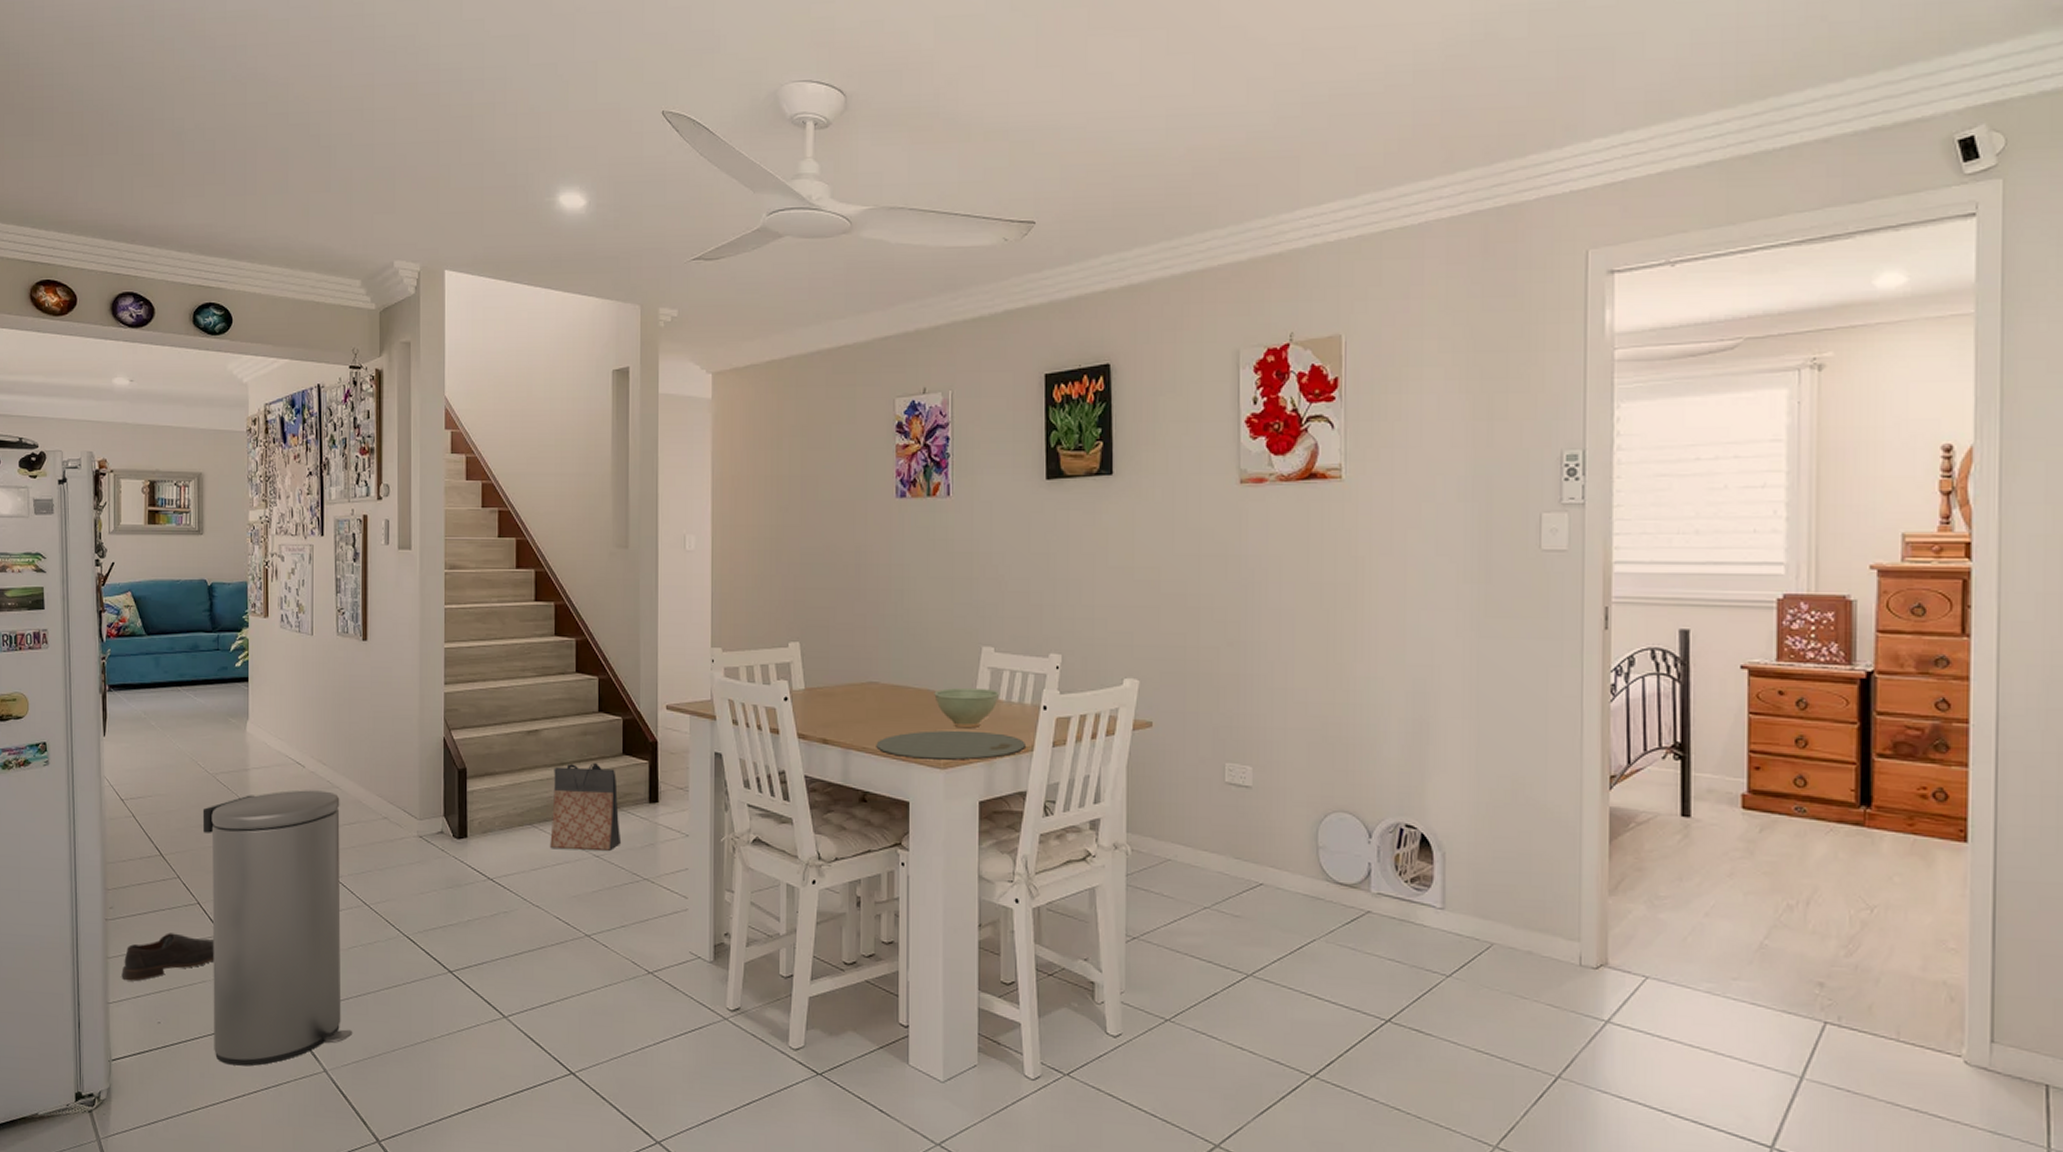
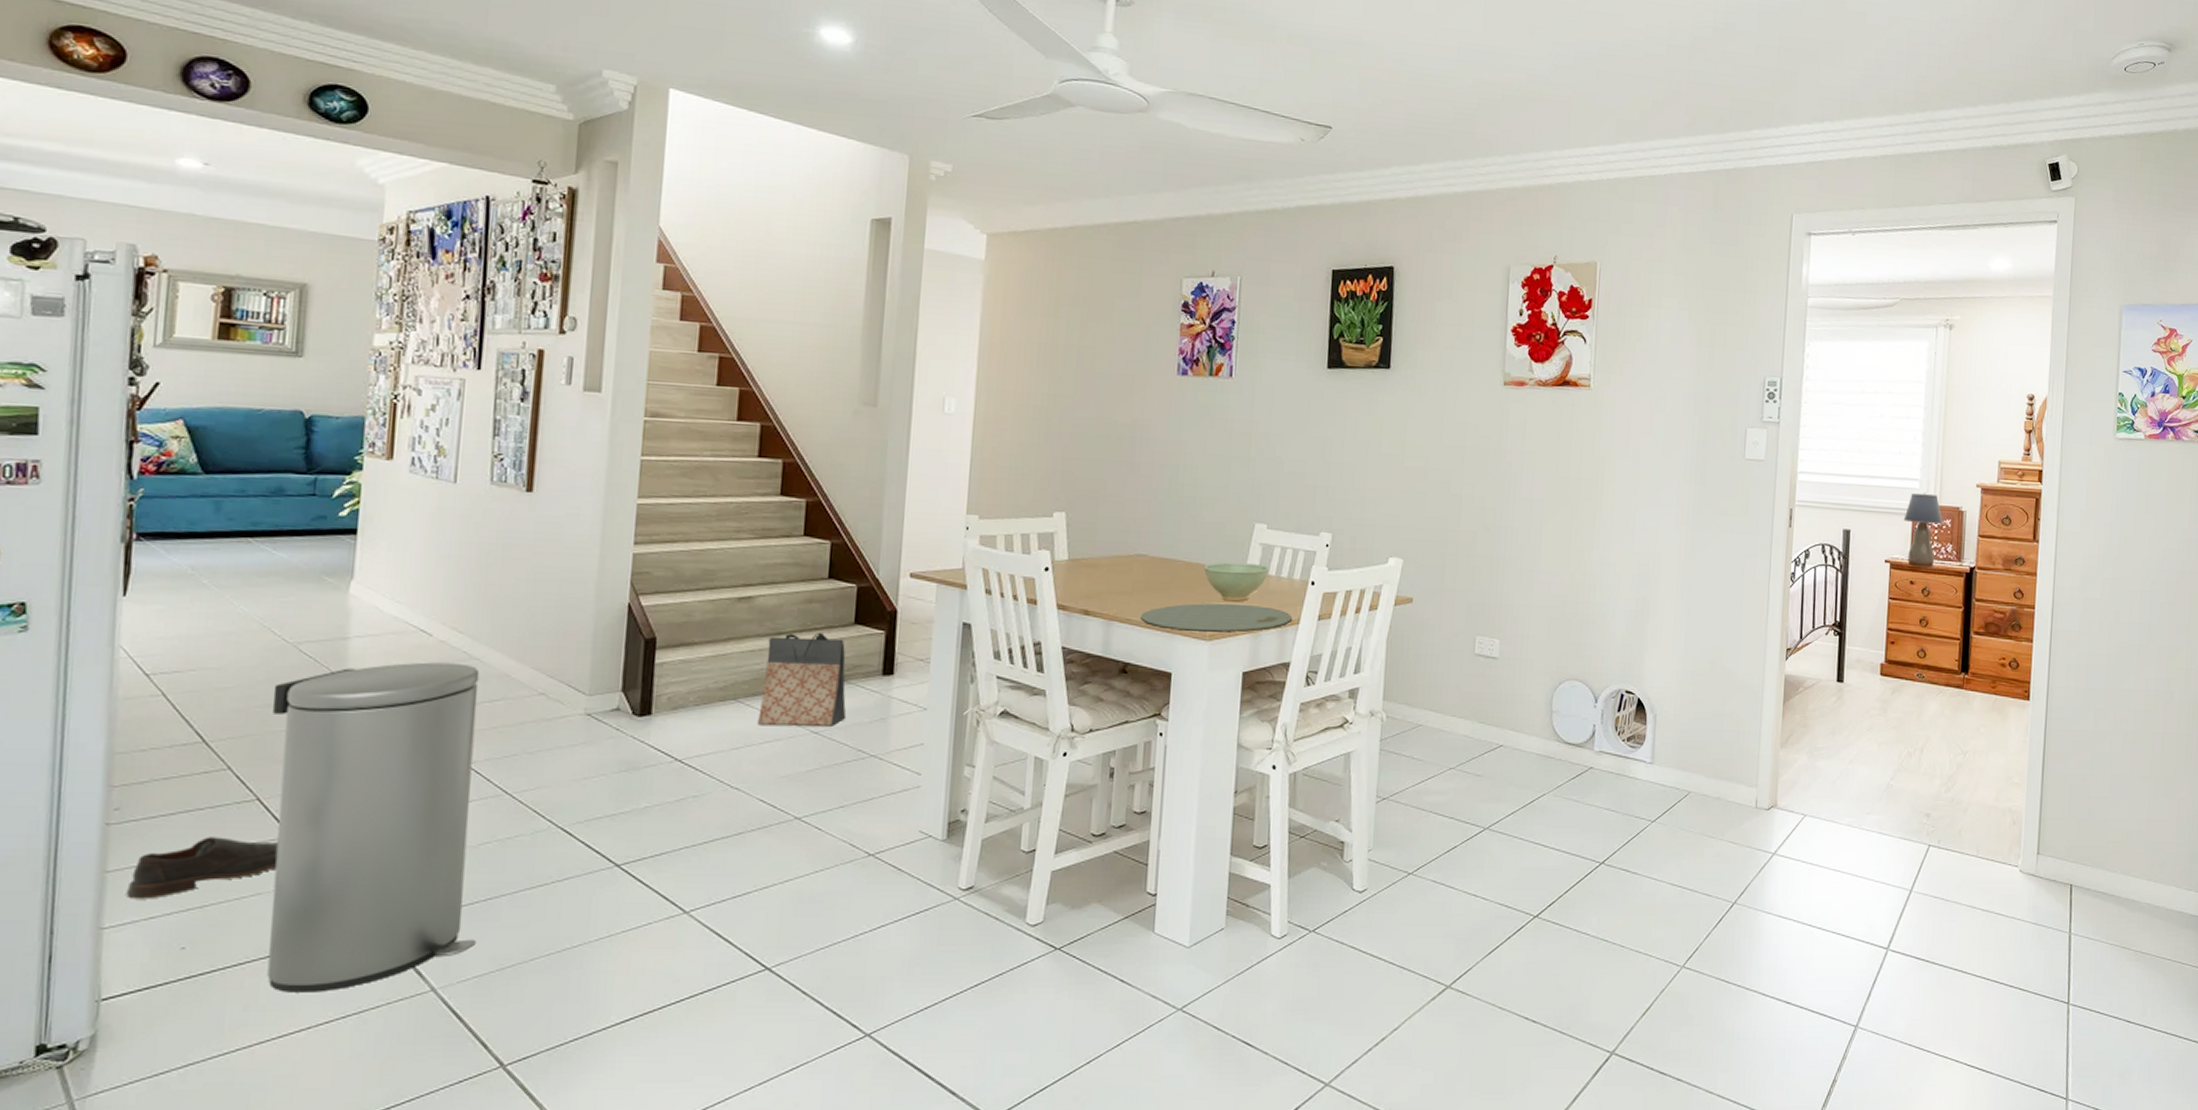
table lamp: none [1764,578,1824,675] -> present [1903,491,1944,569]

